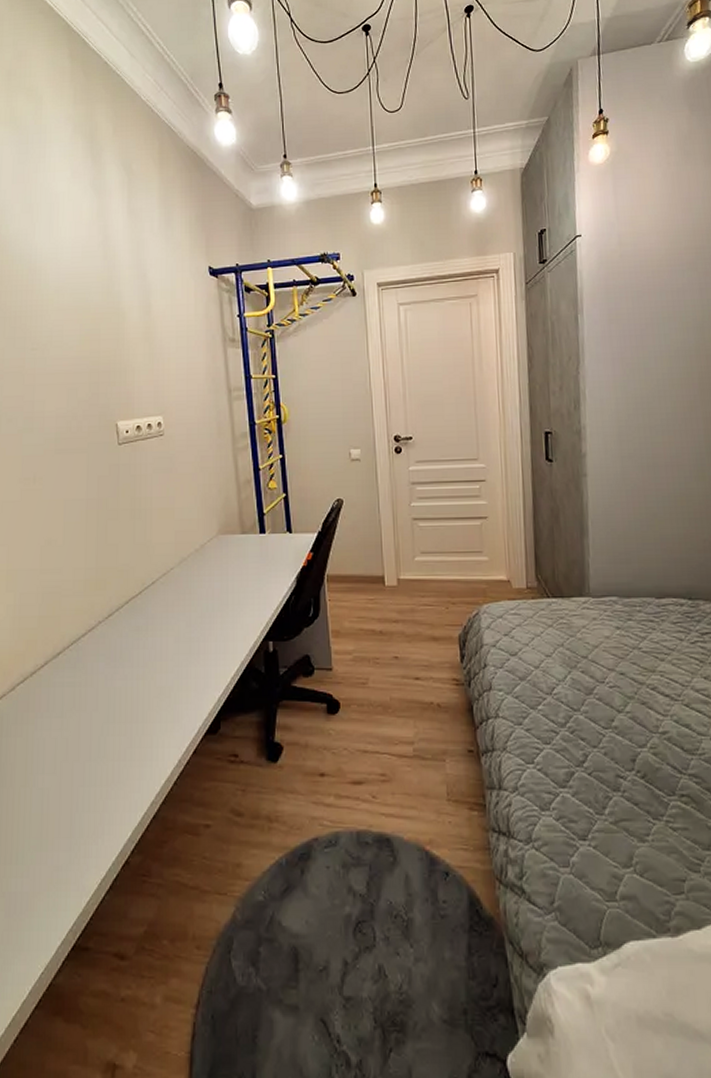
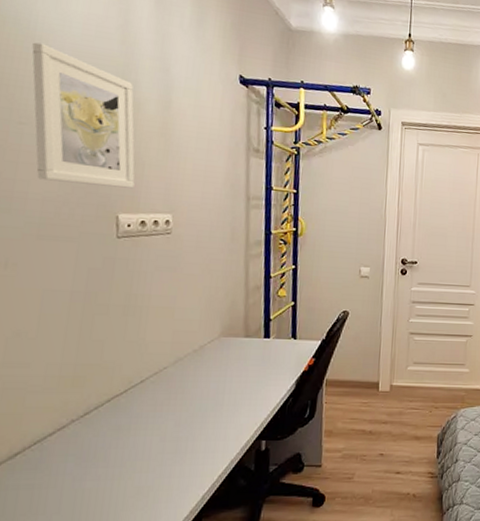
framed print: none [35,273,128,398] -> present [32,42,135,189]

